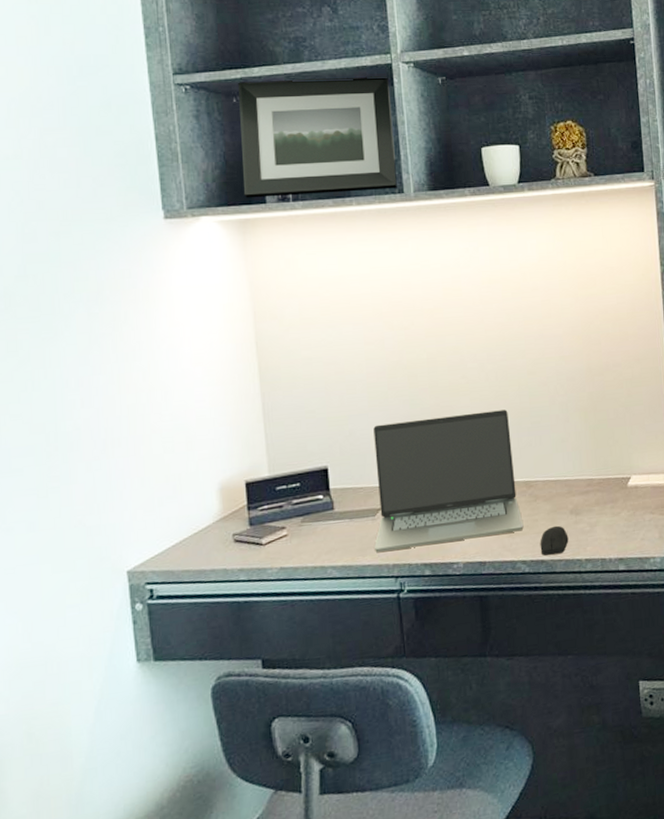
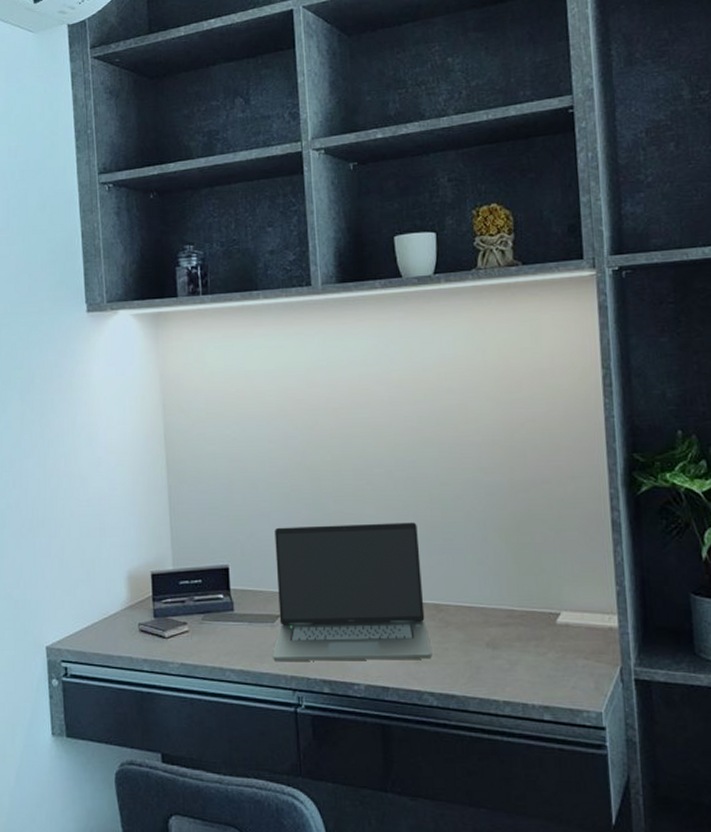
picture frame: present [238,77,397,198] -> none [155,166,305,292]
computer mouse: present [540,525,569,557] -> none [450,658,484,692]

